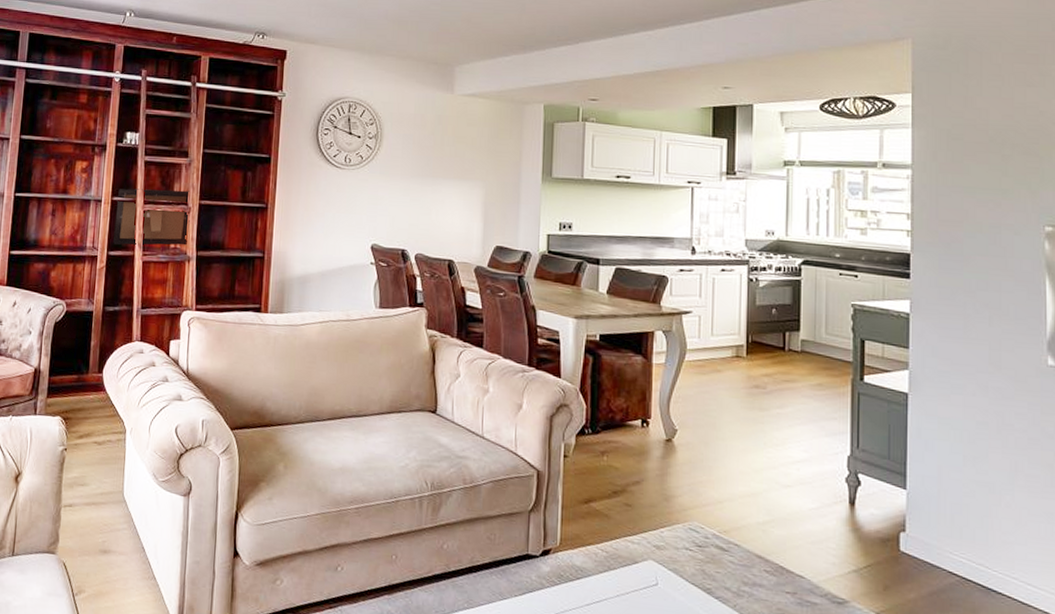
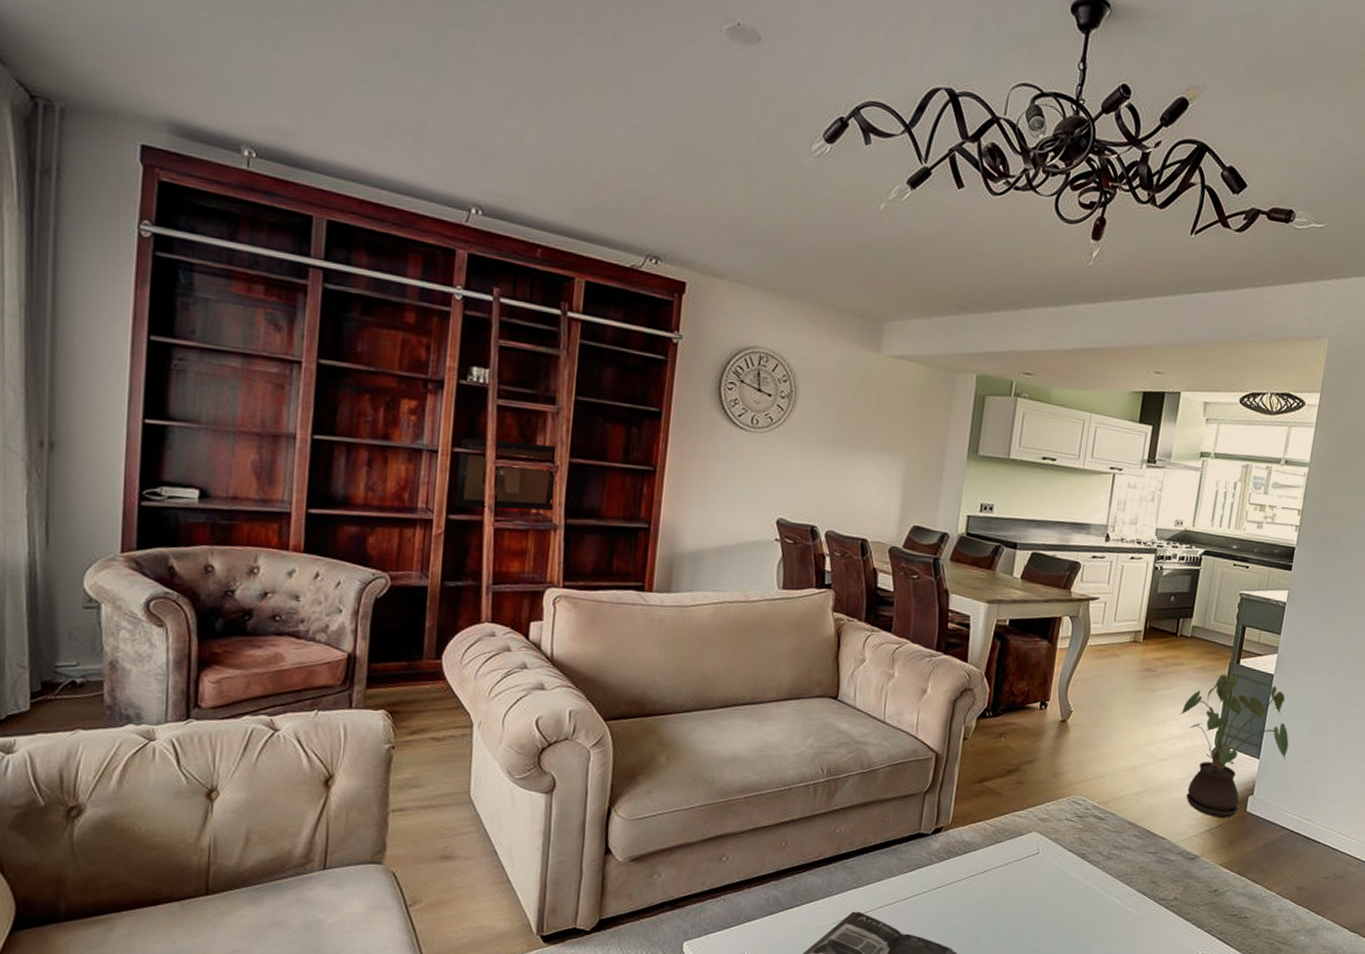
house plant: none [800,392,940,557] -> present [1180,674,1289,818]

